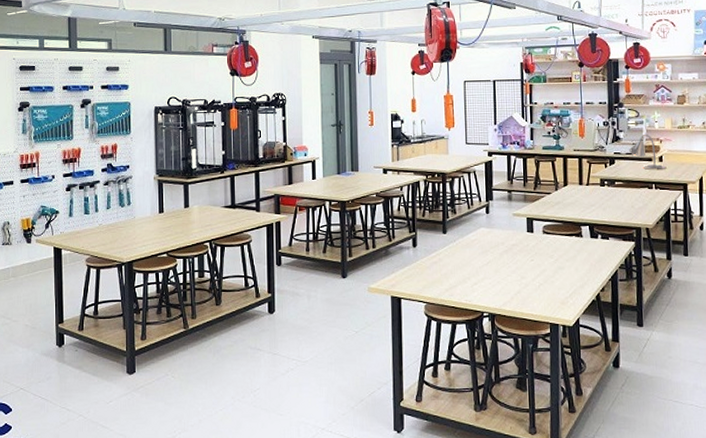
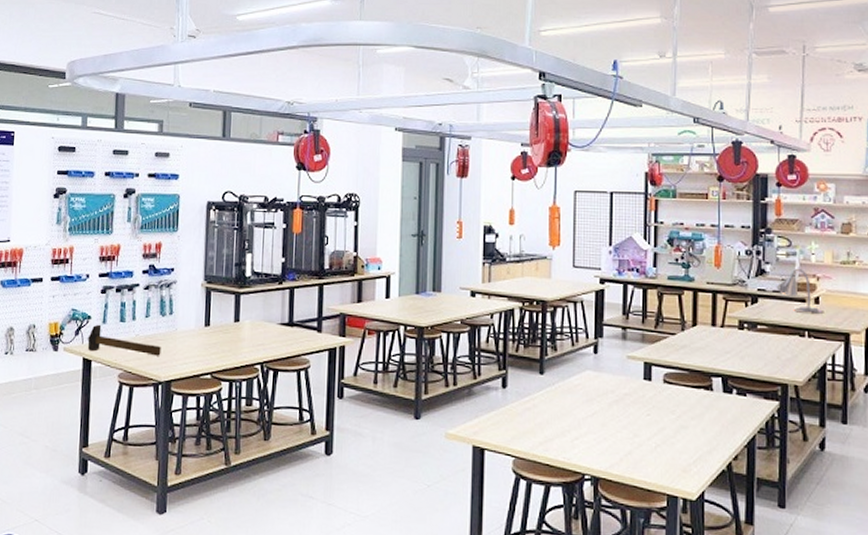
hammer: none [57,217,122,241] -> present [87,324,161,356]

